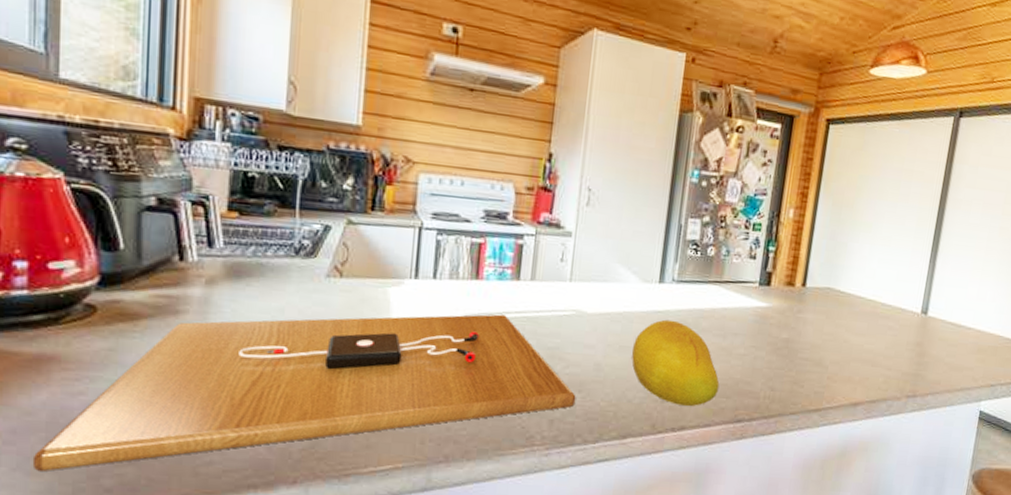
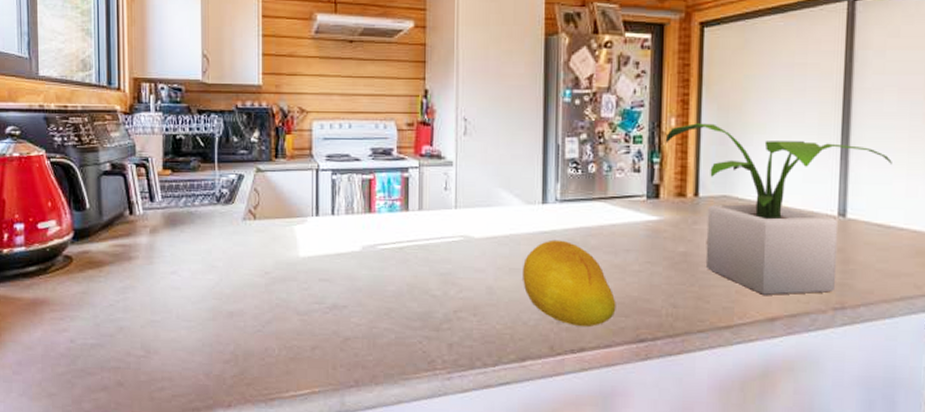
cutting board: present [32,314,576,473] -> none [33,244,472,398]
potted plant: none [782,216,970,383] -> present [665,123,892,295]

